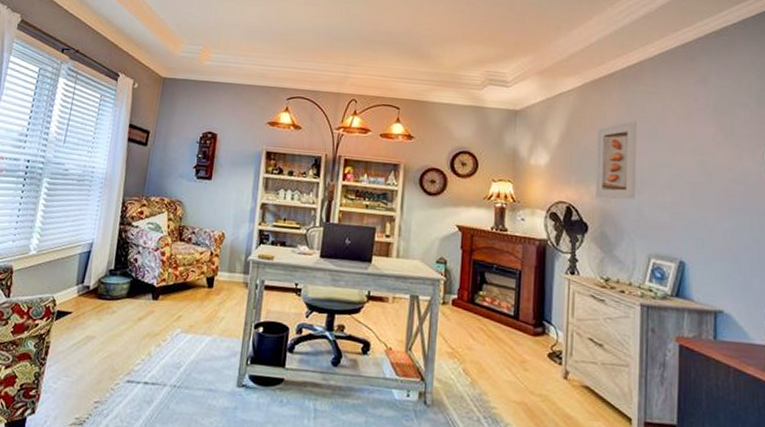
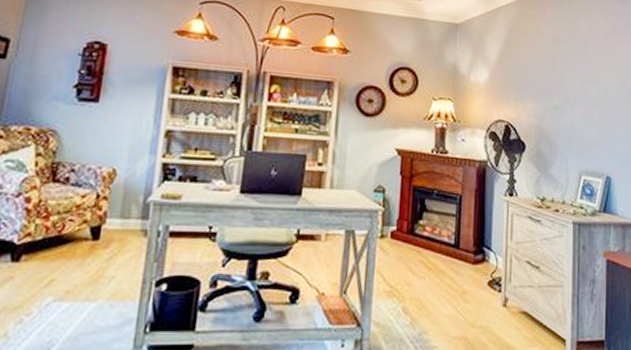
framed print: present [596,120,638,200] -> none [532,37,569,117]

